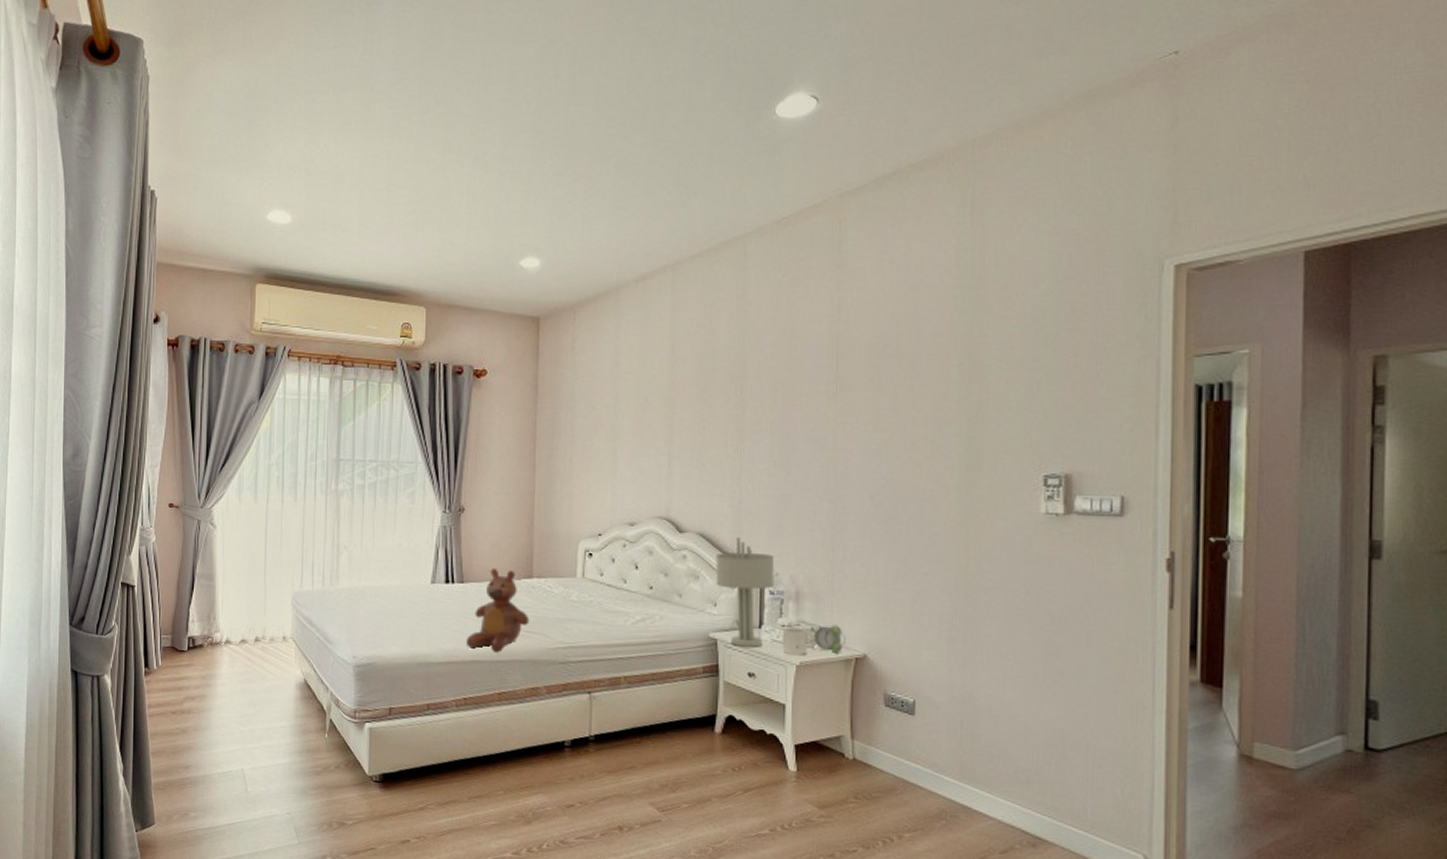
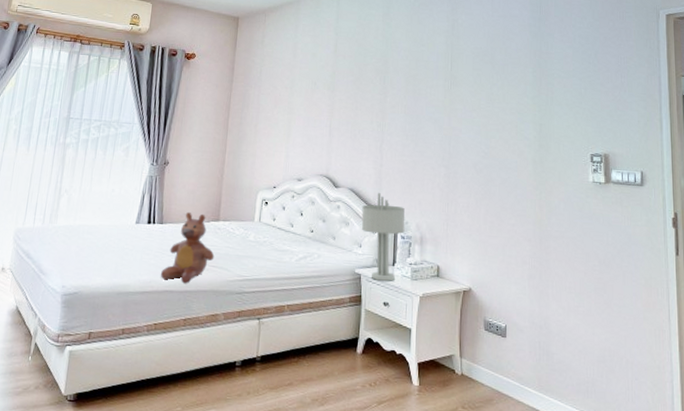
mug: present [782,627,816,656] -> none [409,265,435,289]
alarm clock: present [811,625,846,653] -> none [431,264,456,287]

